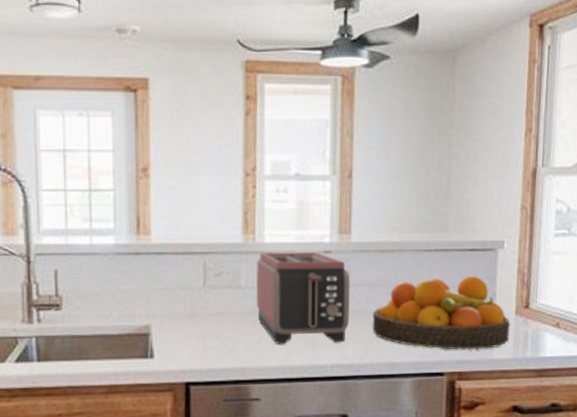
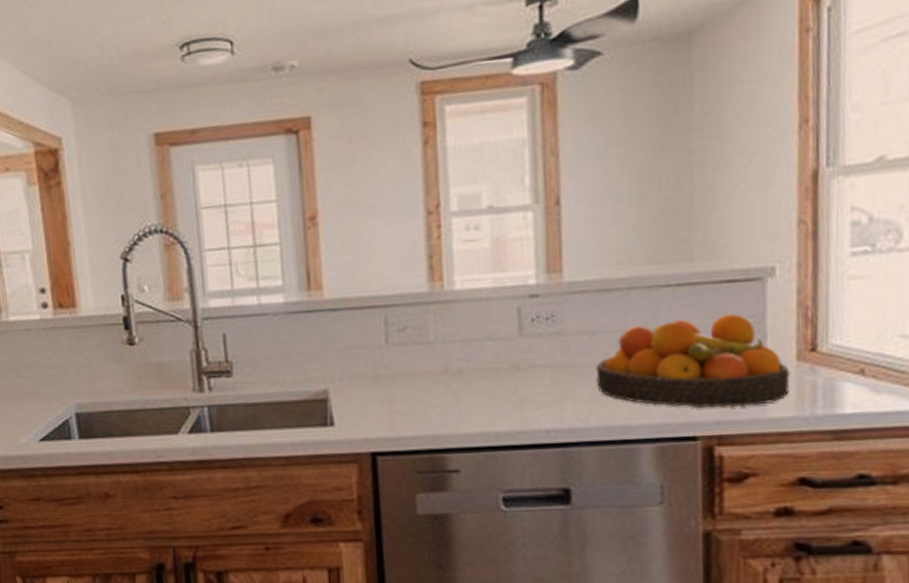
toaster: present [255,251,350,345] -> none [446,296,567,408]

